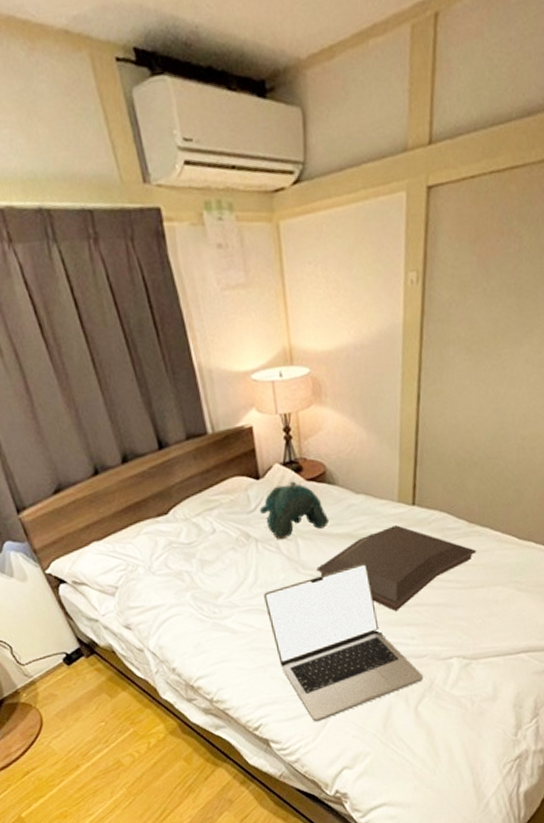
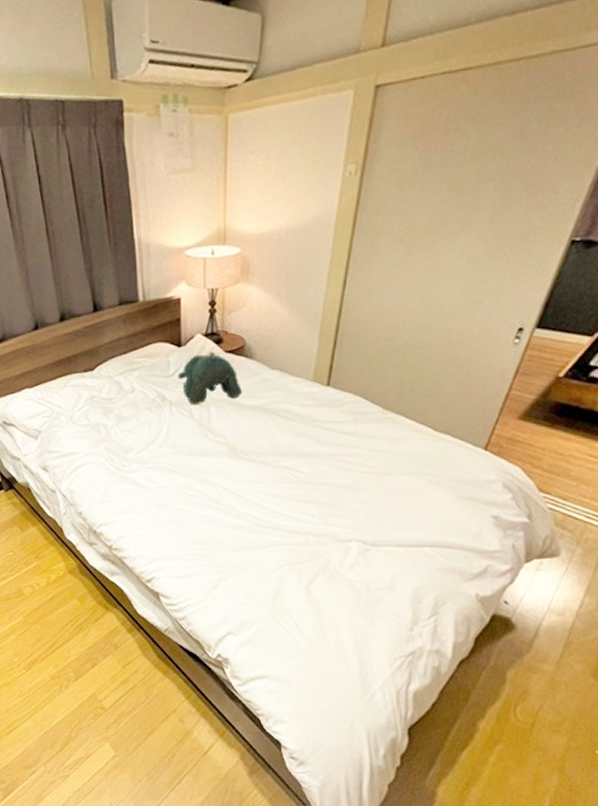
laptop: present [264,563,423,722] -> none [172,436,319,584]
serving tray: present [316,525,477,612] -> none [225,404,389,488]

